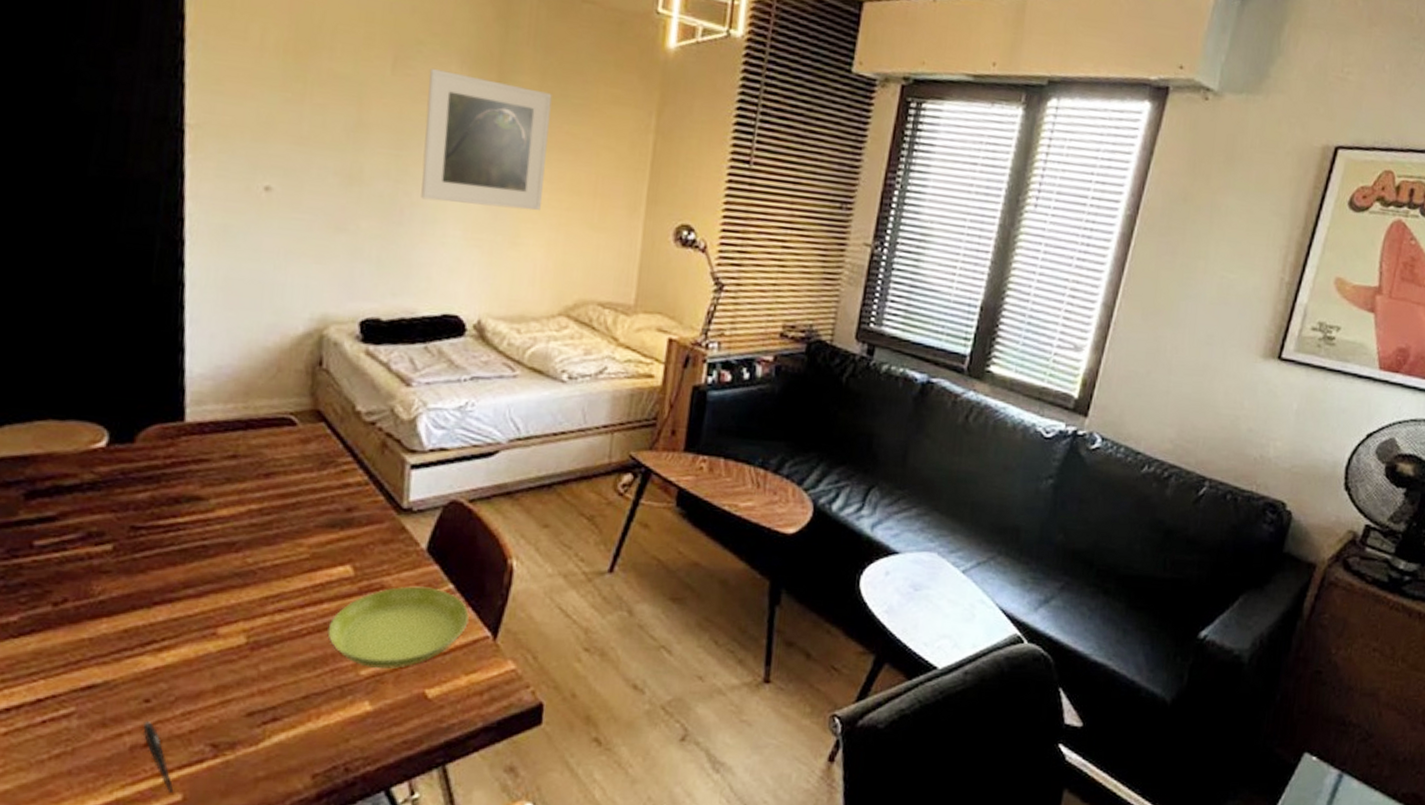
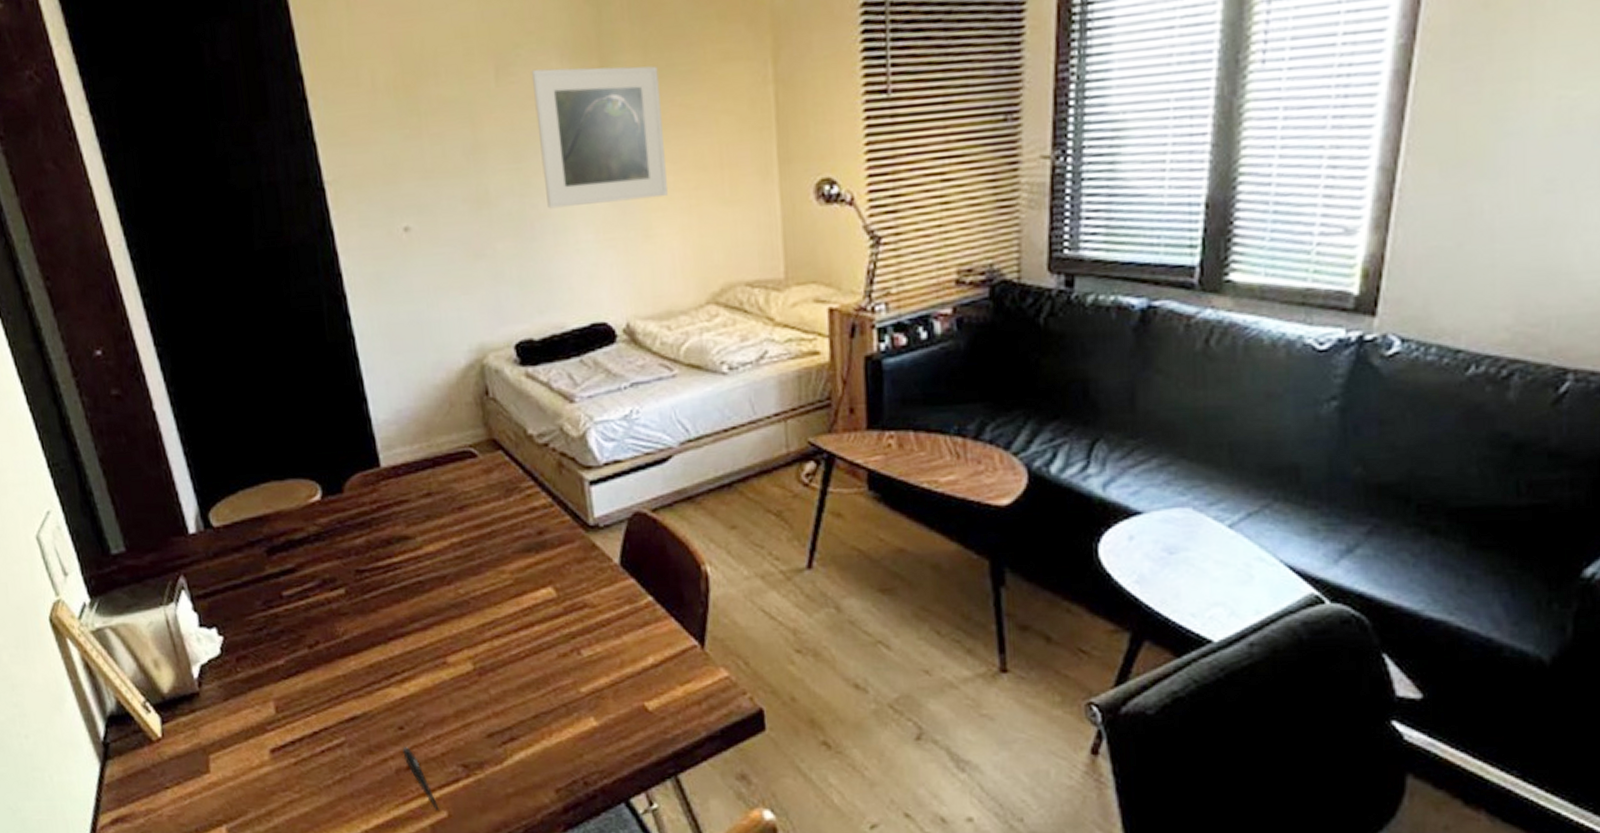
saucer: present [327,586,470,670] -> none [543,601,675,685]

